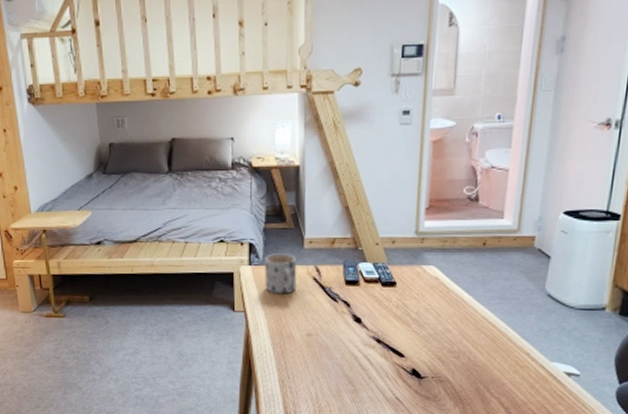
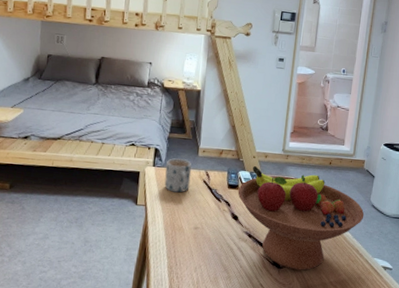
fruit bowl: none [358,256,537,380] -> present [237,166,365,271]

